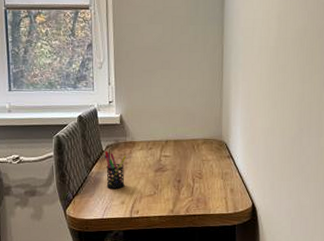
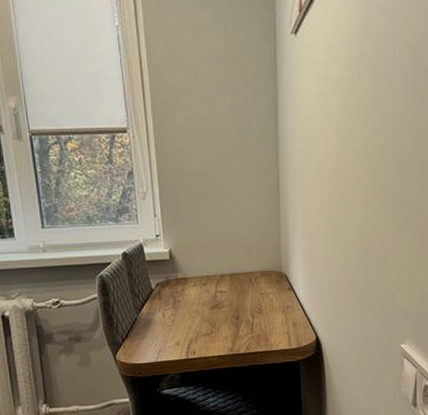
pen holder: present [104,150,127,189] -> none [154,289,179,330]

